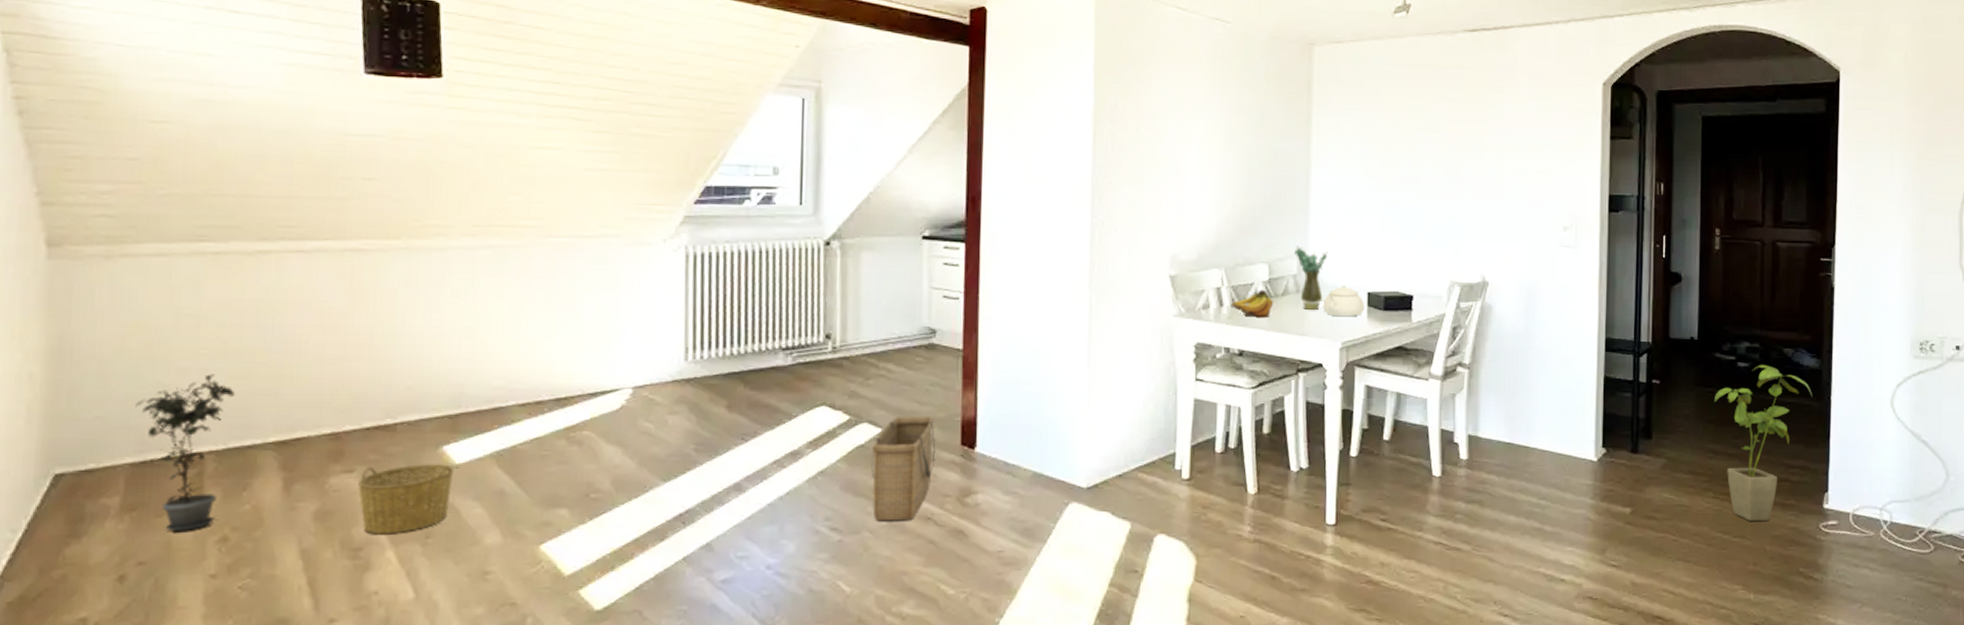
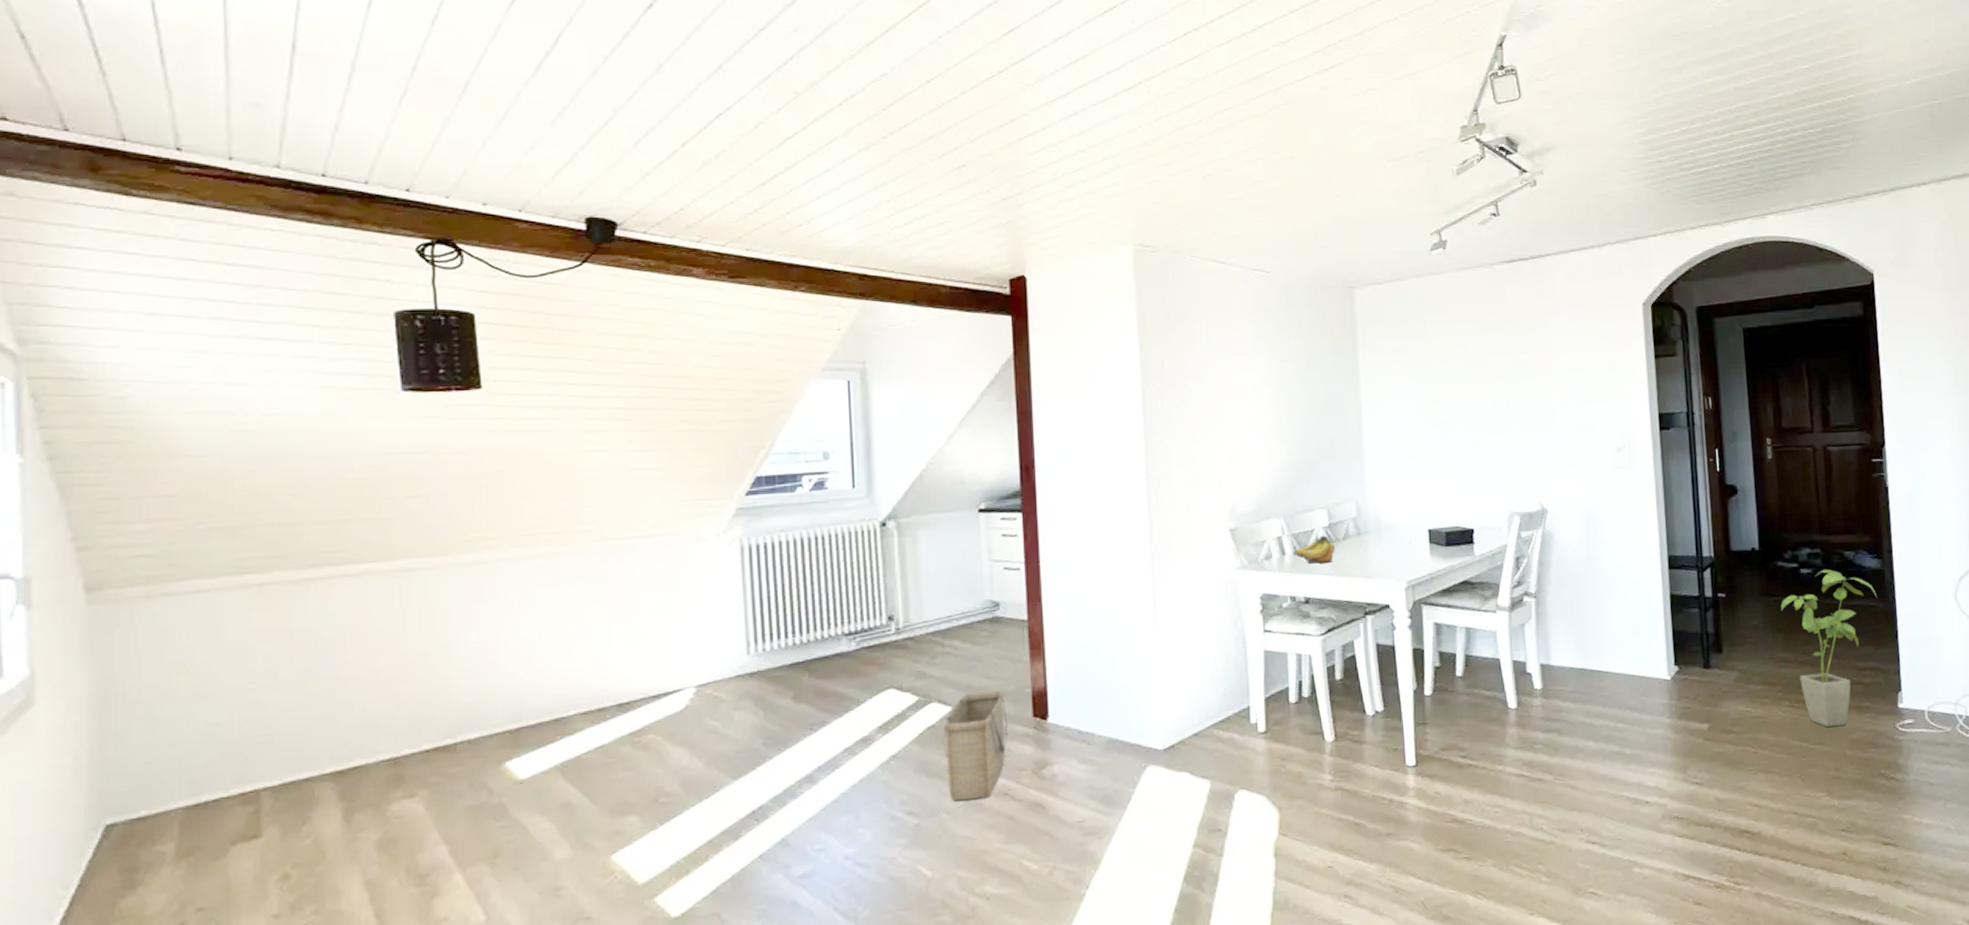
potted plant: present [135,374,236,532] -> none [186,708,289,874]
basket: present [358,464,454,535] -> none [421,780,518,860]
vase: present [1294,246,1328,310] -> none [1352,489,1386,552]
teapot: present [1323,285,1365,317] -> none [1384,524,1427,557]

